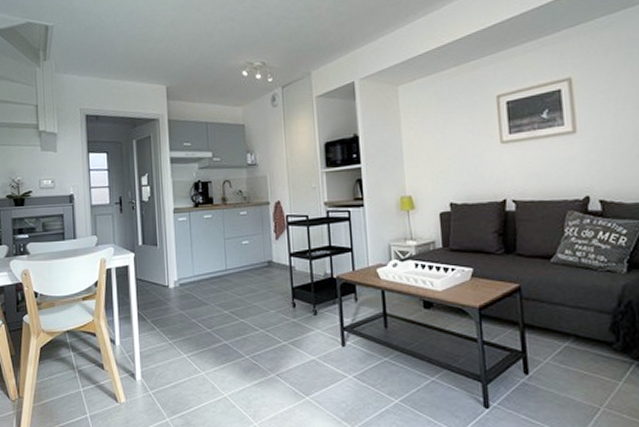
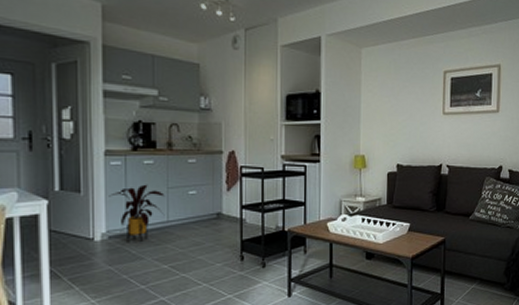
house plant: none [178,236,224,290] -> present [108,184,165,243]

